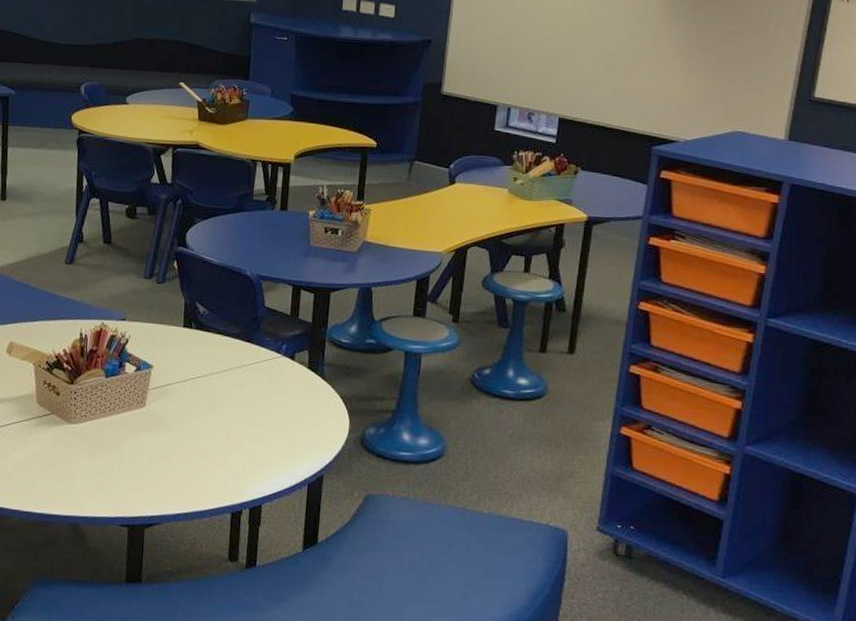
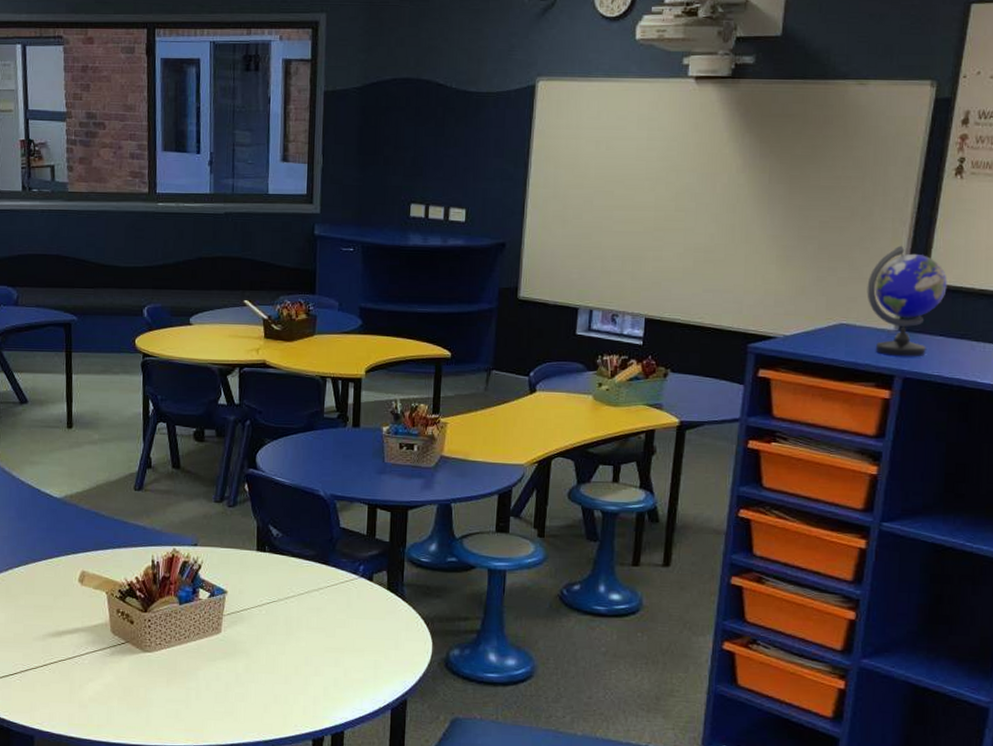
globe: none [760,61,833,166] -> present [867,245,947,357]

